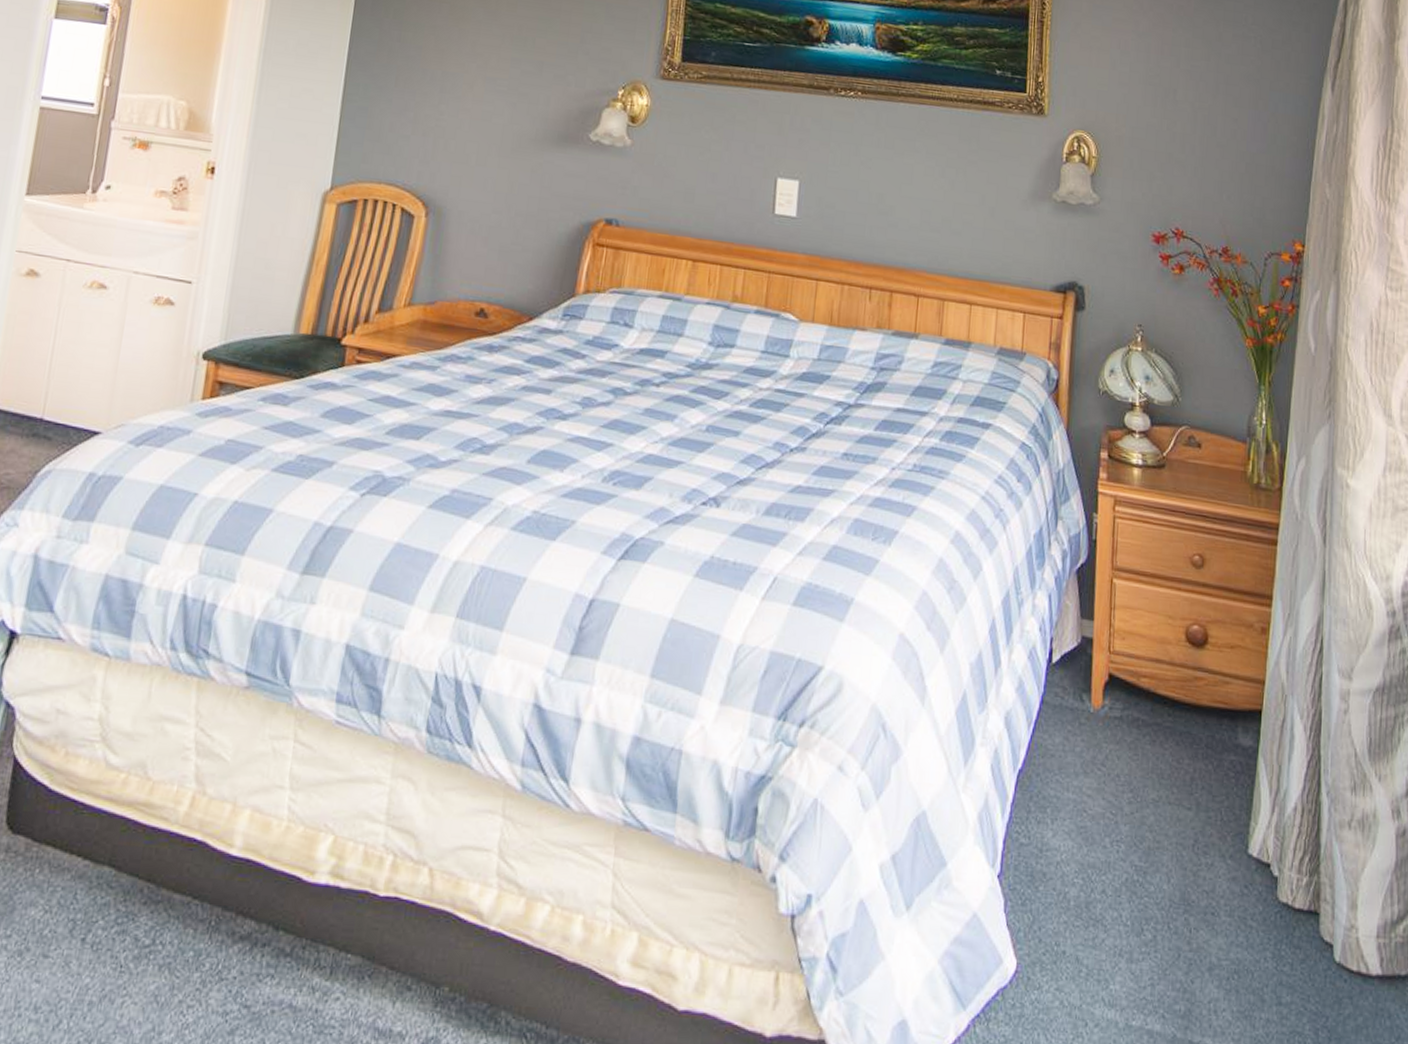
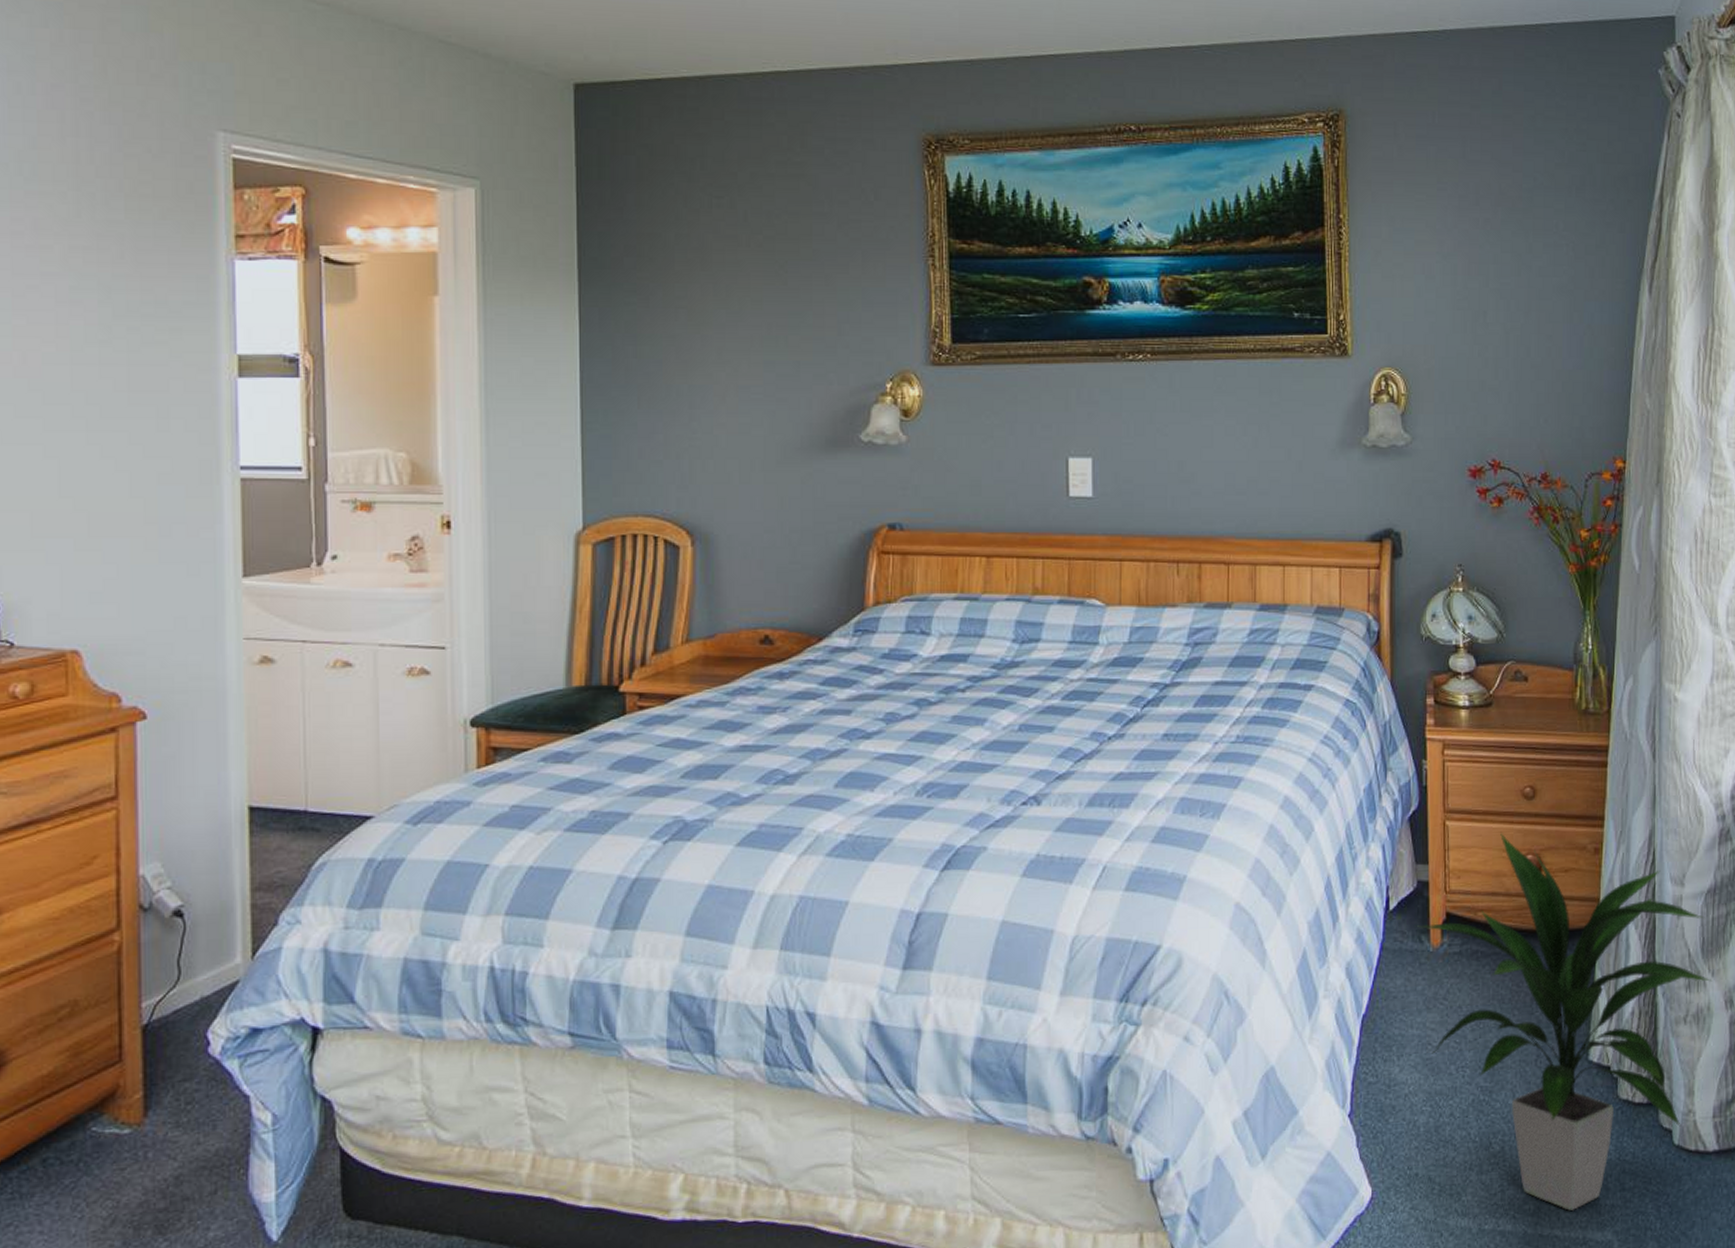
indoor plant: none [1079,598,1379,1019] -> present [1417,833,1713,1211]

